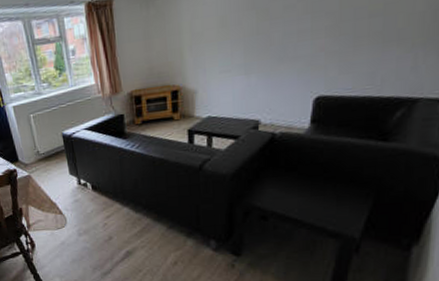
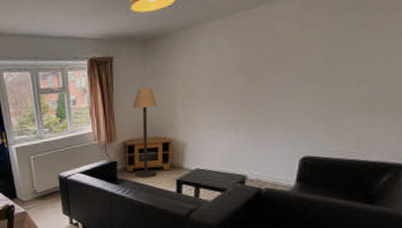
floor lamp: none [136,31,167,130] -> present [132,87,157,178]

